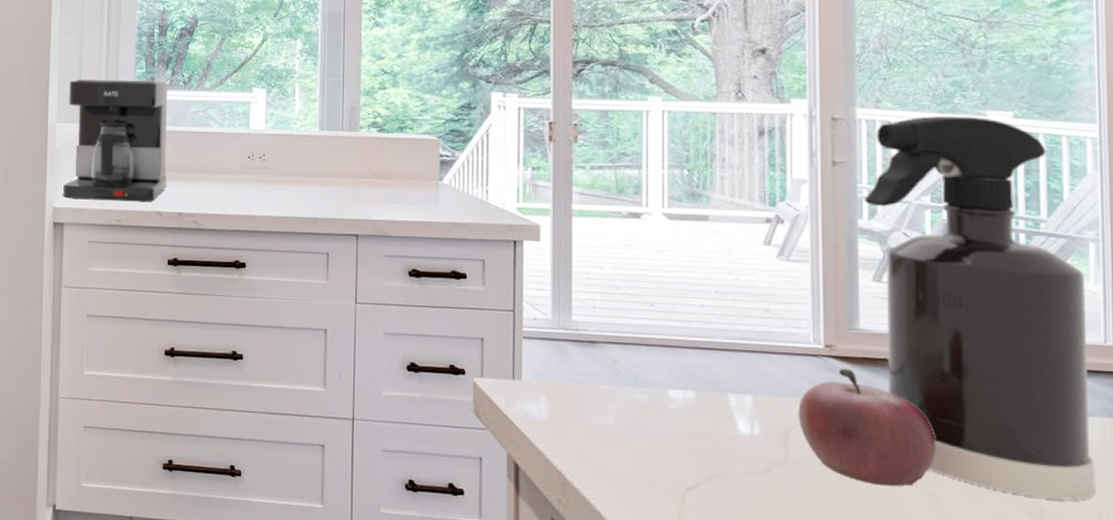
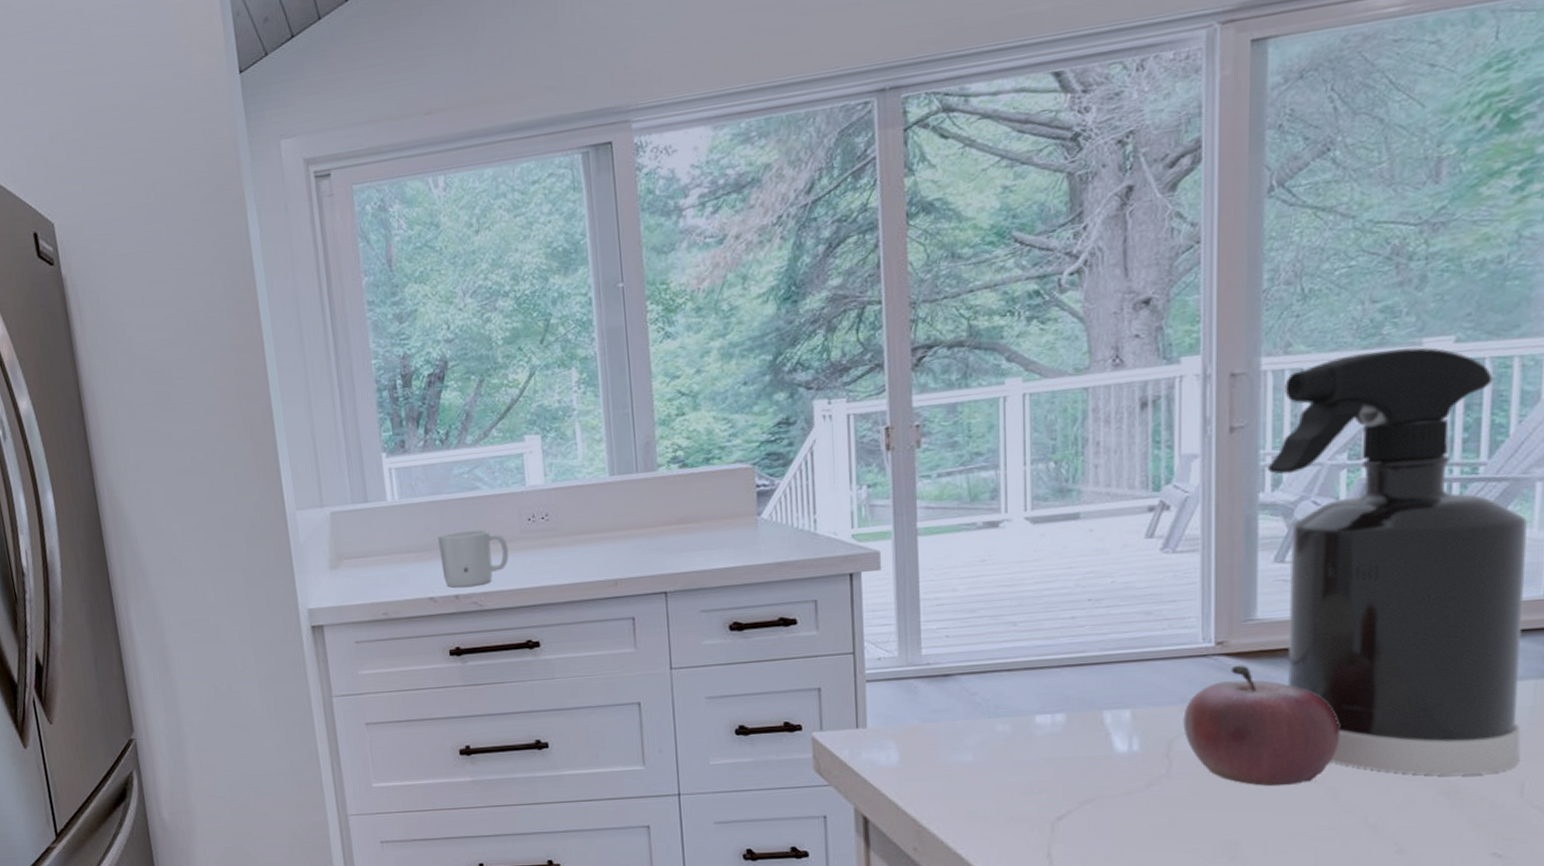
coffee maker: present [63,79,167,202] -> none [303,443,437,597]
mug: none [171,159,229,208] -> present [438,529,509,588]

